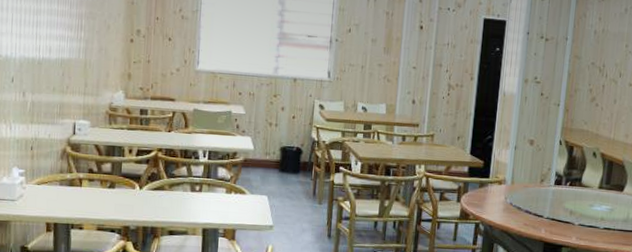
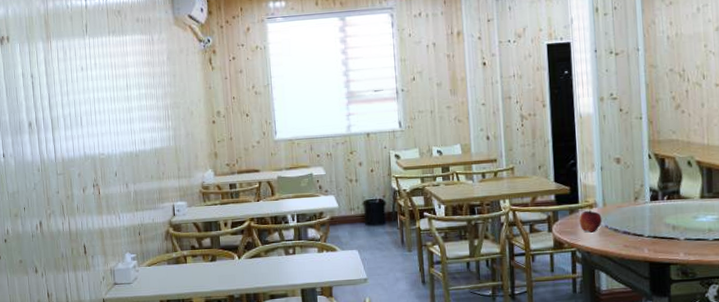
fruit: none [487,185,508,208] -> present [579,209,602,233]

